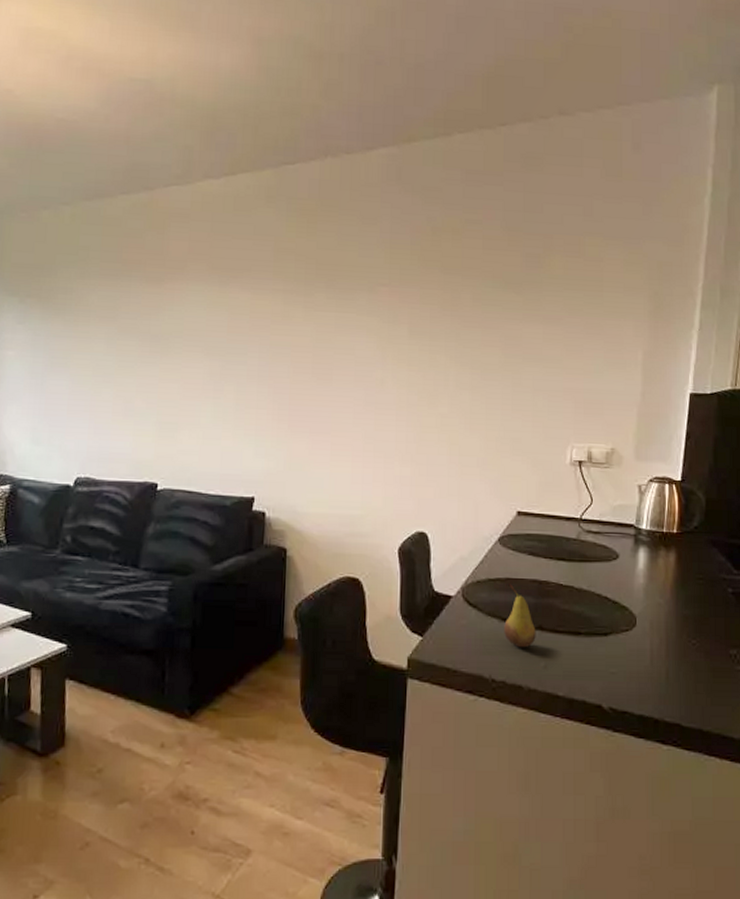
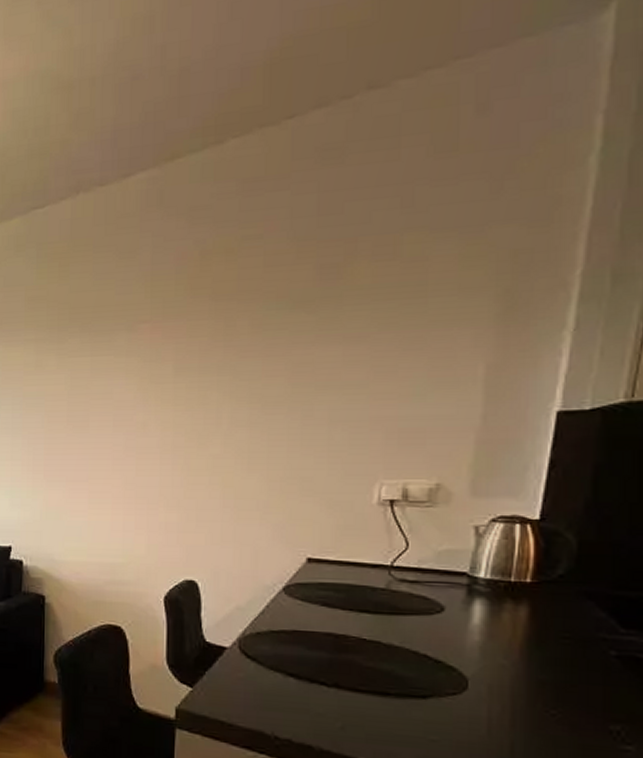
fruit: present [504,582,536,648] -> none [290,635,331,706]

